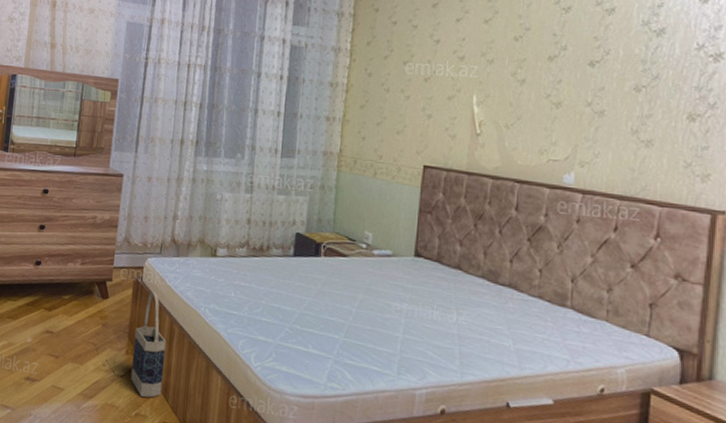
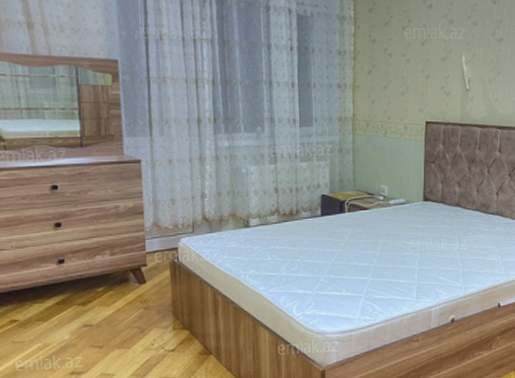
bag: present [130,291,167,398] -> none [179,268,214,365]

